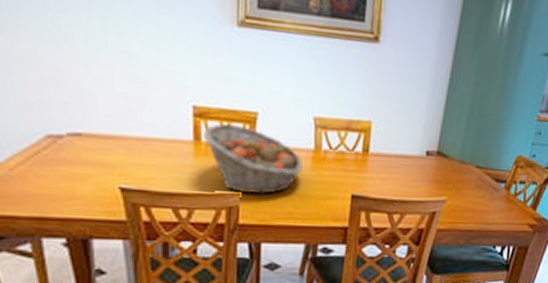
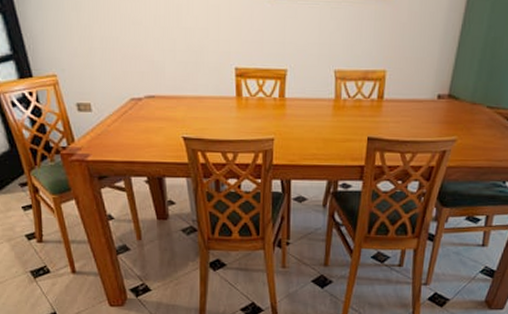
fruit basket: present [203,123,303,195] -> none [244,80,325,140]

